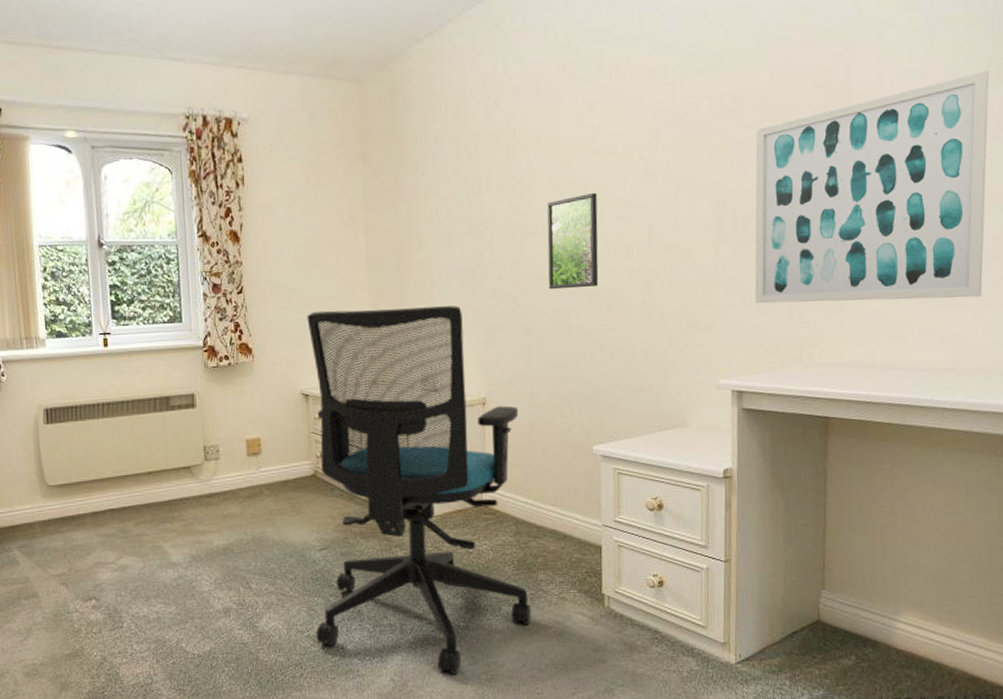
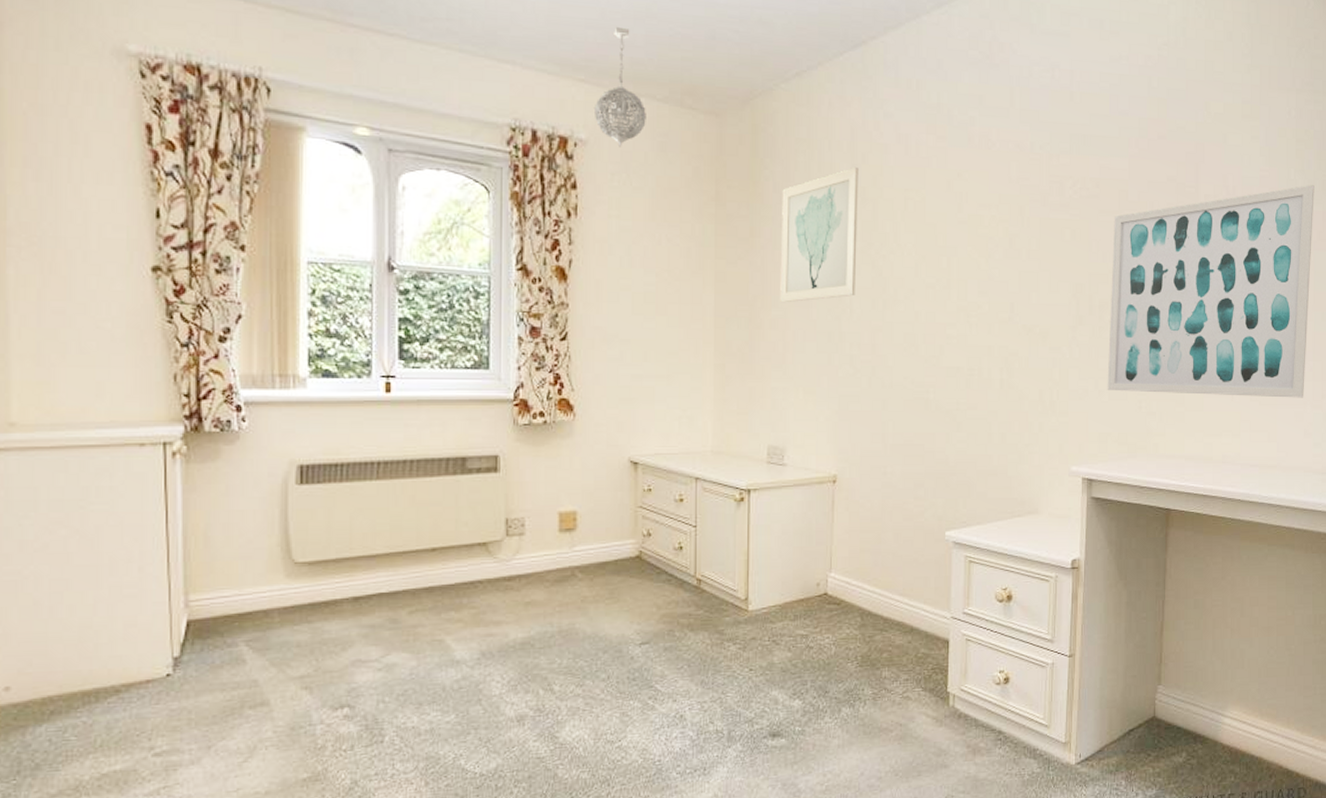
pendant light: none [252,14,297,121] -> present [593,26,646,147]
office chair: present [307,306,532,674] -> none [628,367,874,787]
wall art: none [421,112,495,245] -> present [780,166,859,303]
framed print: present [547,192,599,290] -> none [908,263,961,363]

